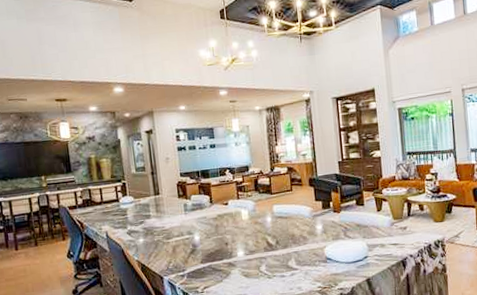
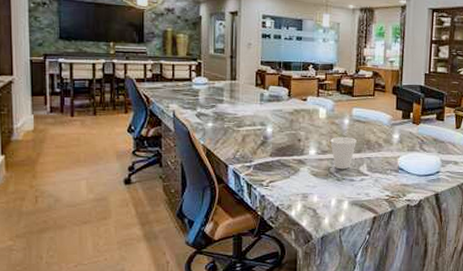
cup: none [256,234,282,267] -> present [330,136,357,170]

